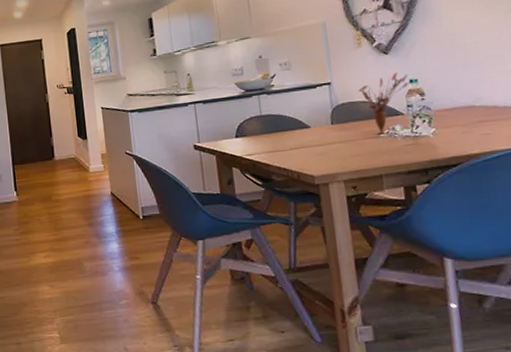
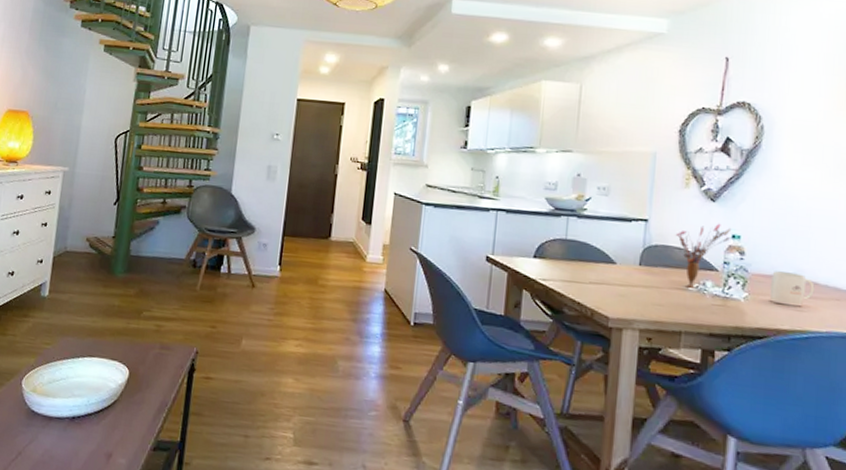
mug: none [453,101,496,133] -> present [769,271,815,307]

